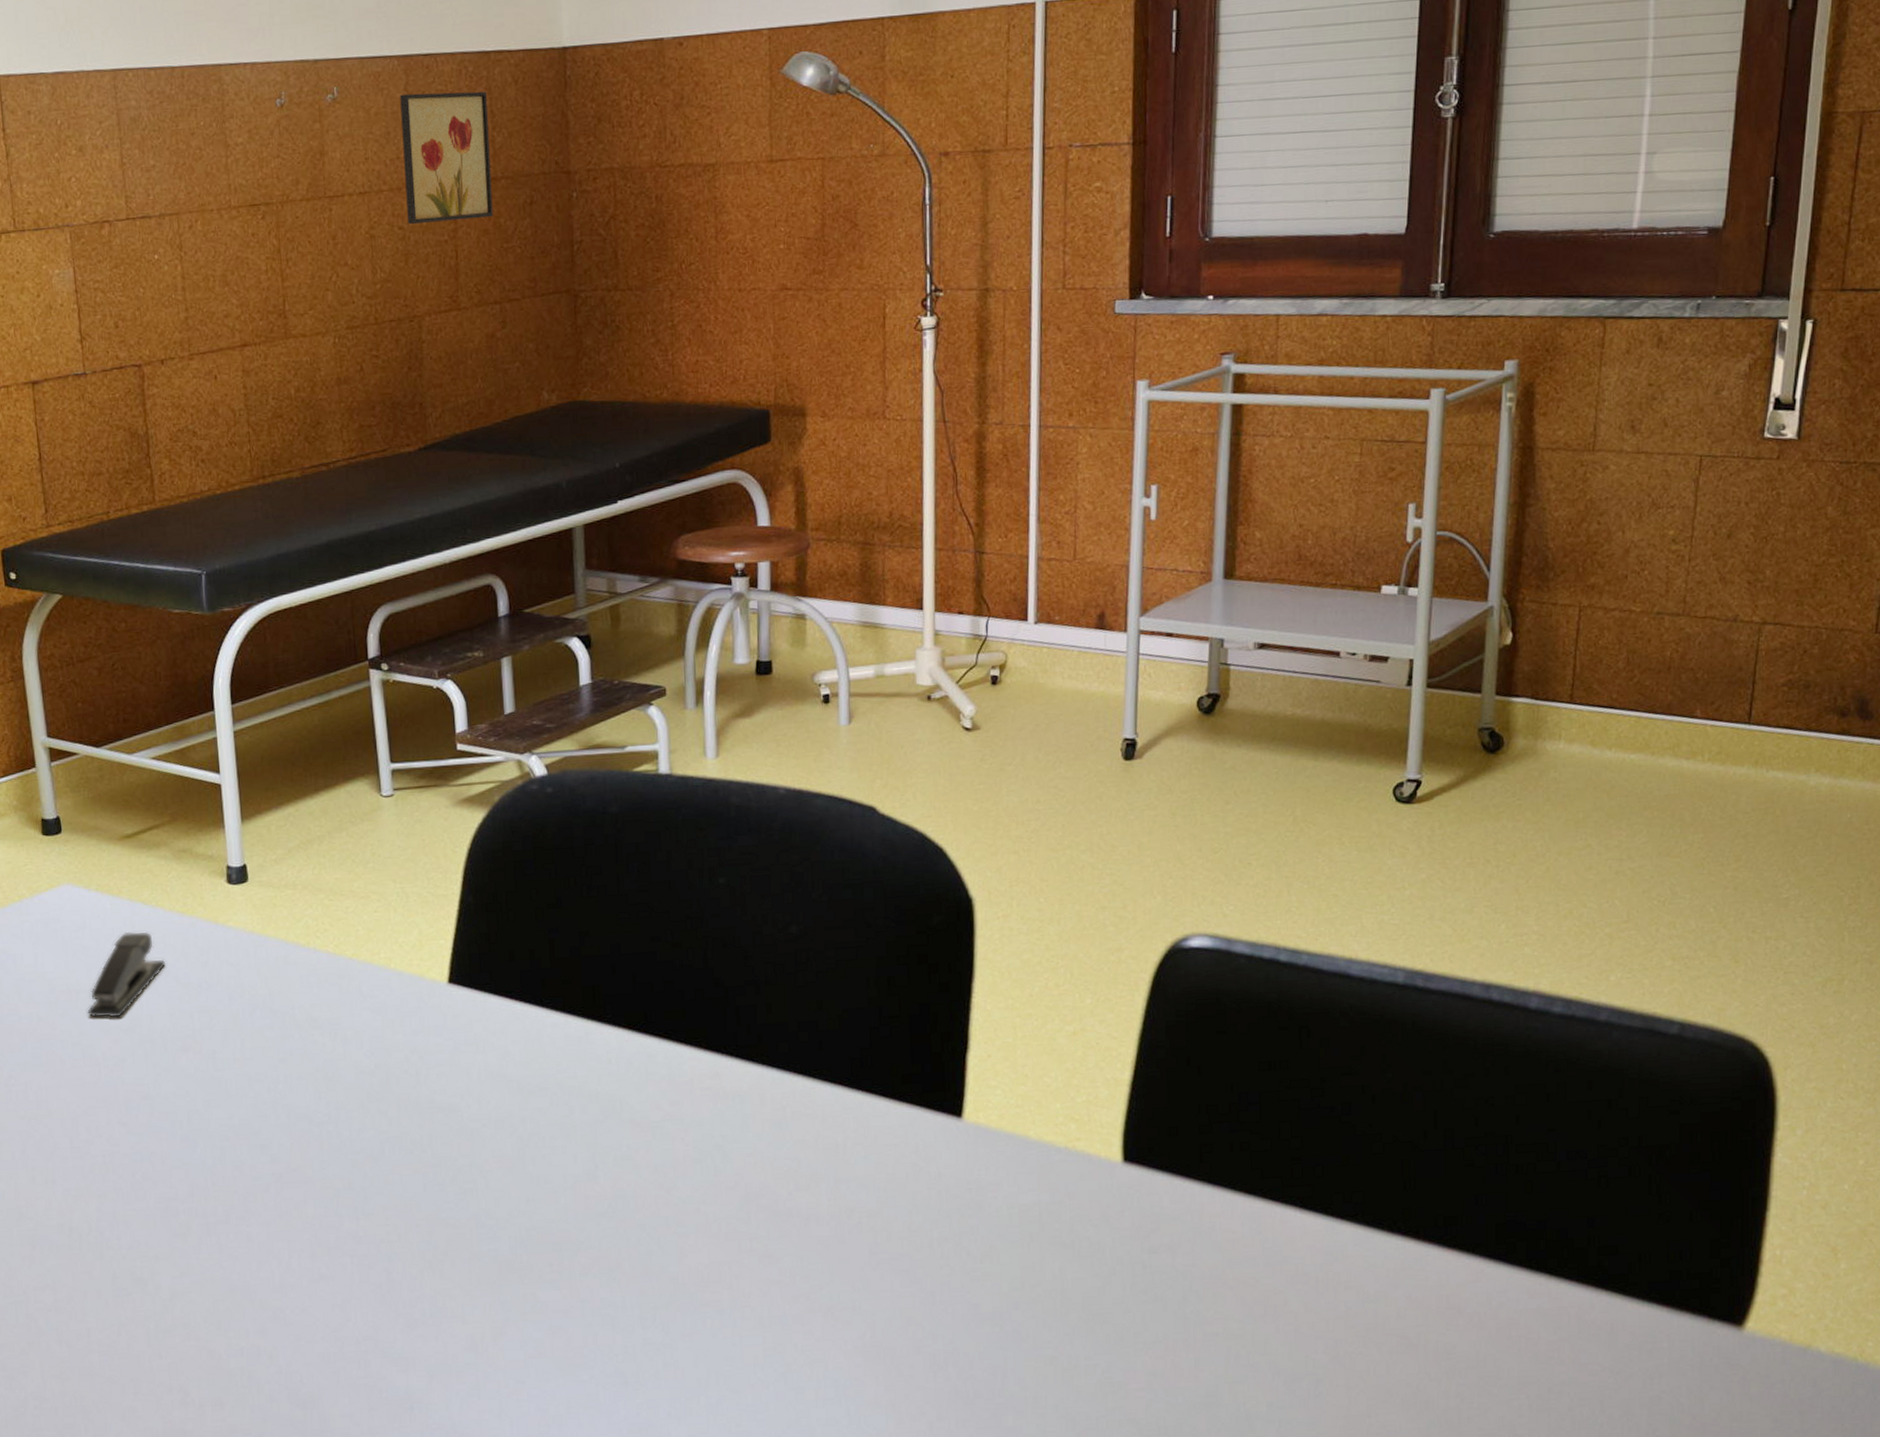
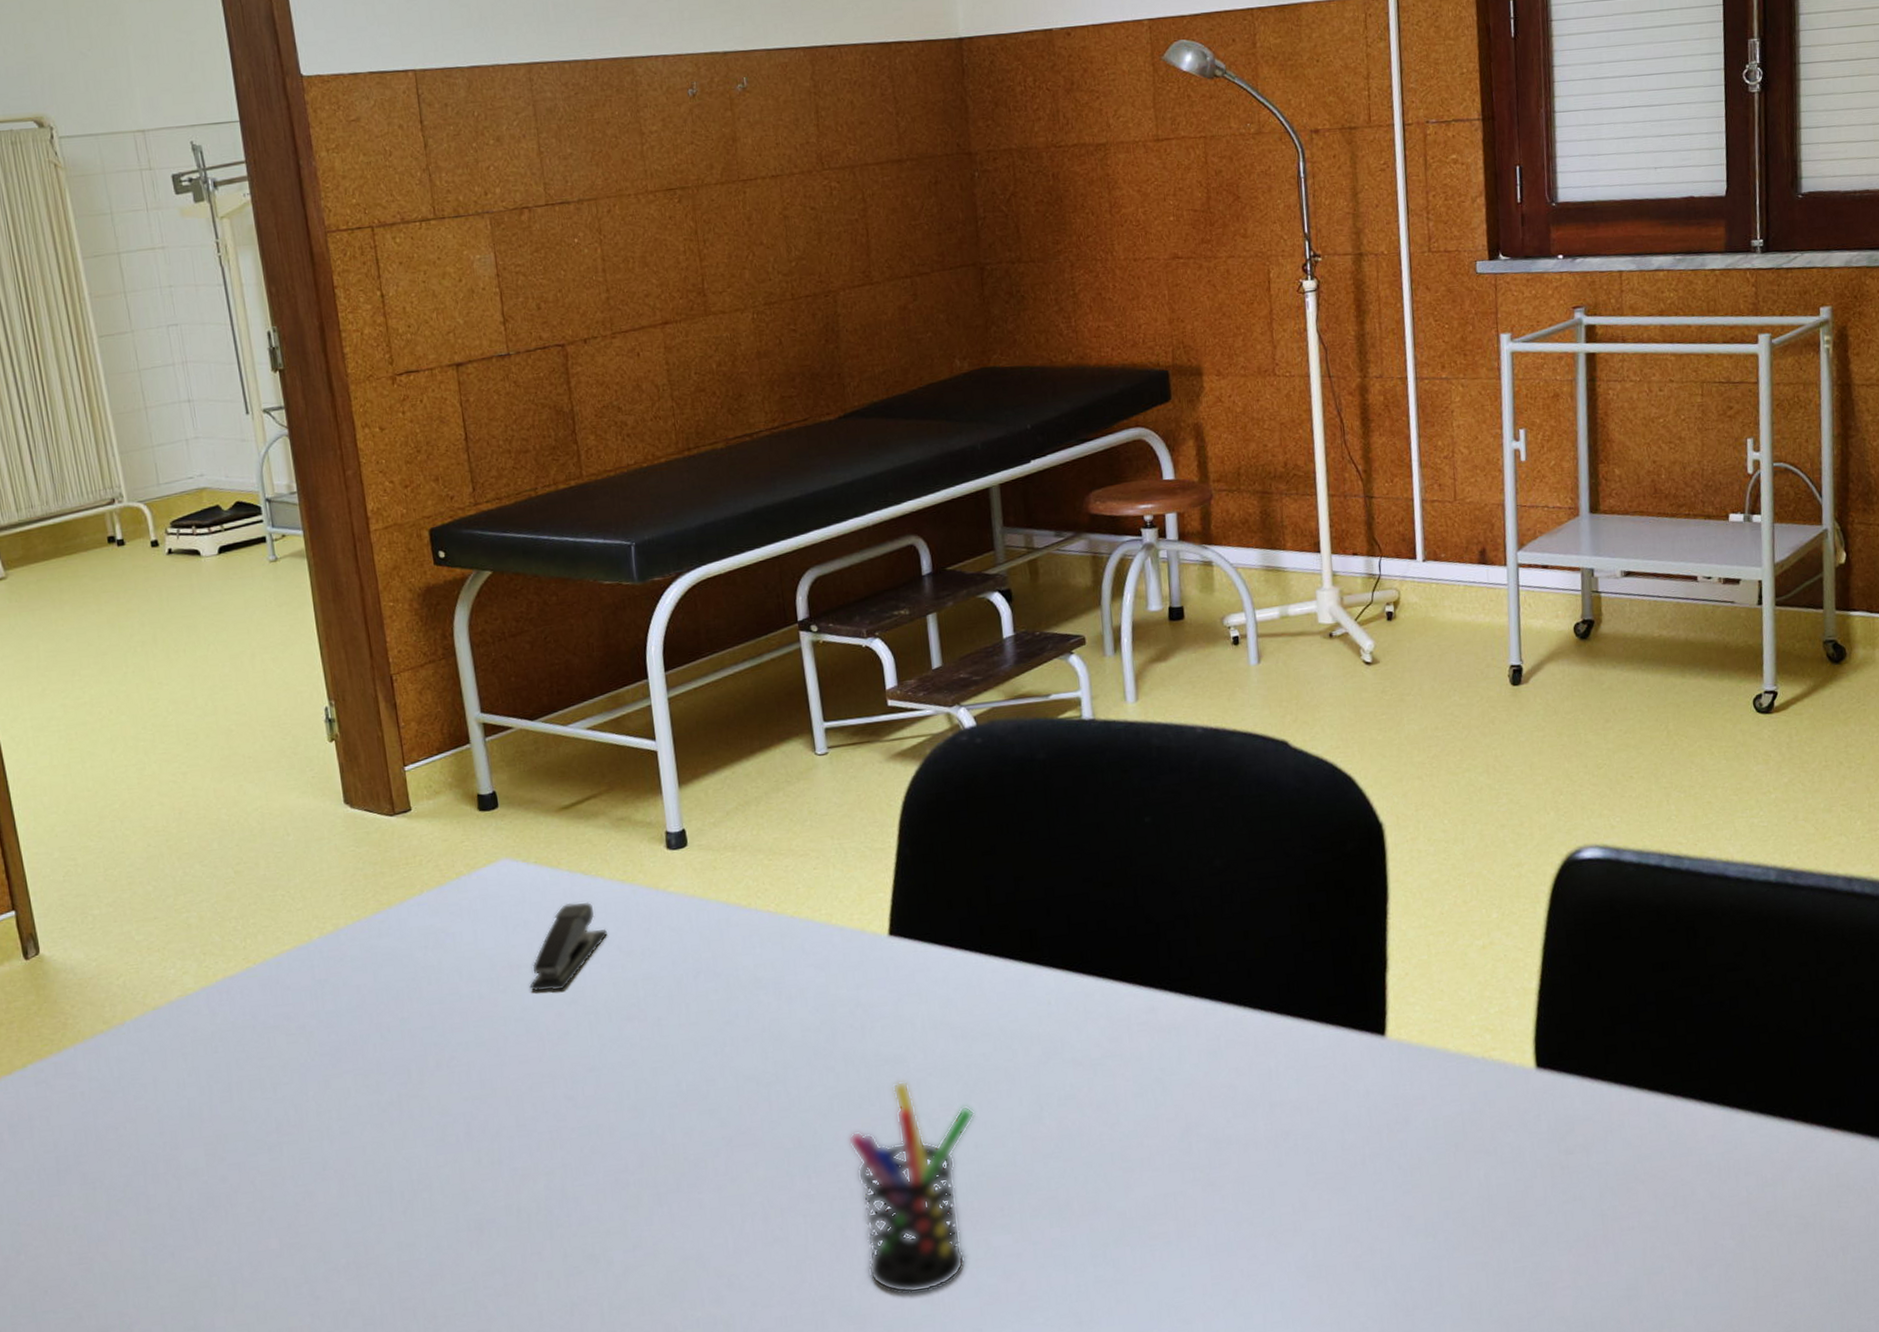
pen holder: none [398,1130,529,1342] -> present [848,1080,976,1295]
wall art: present [400,91,494,224] -> none [807,79,901,204]

